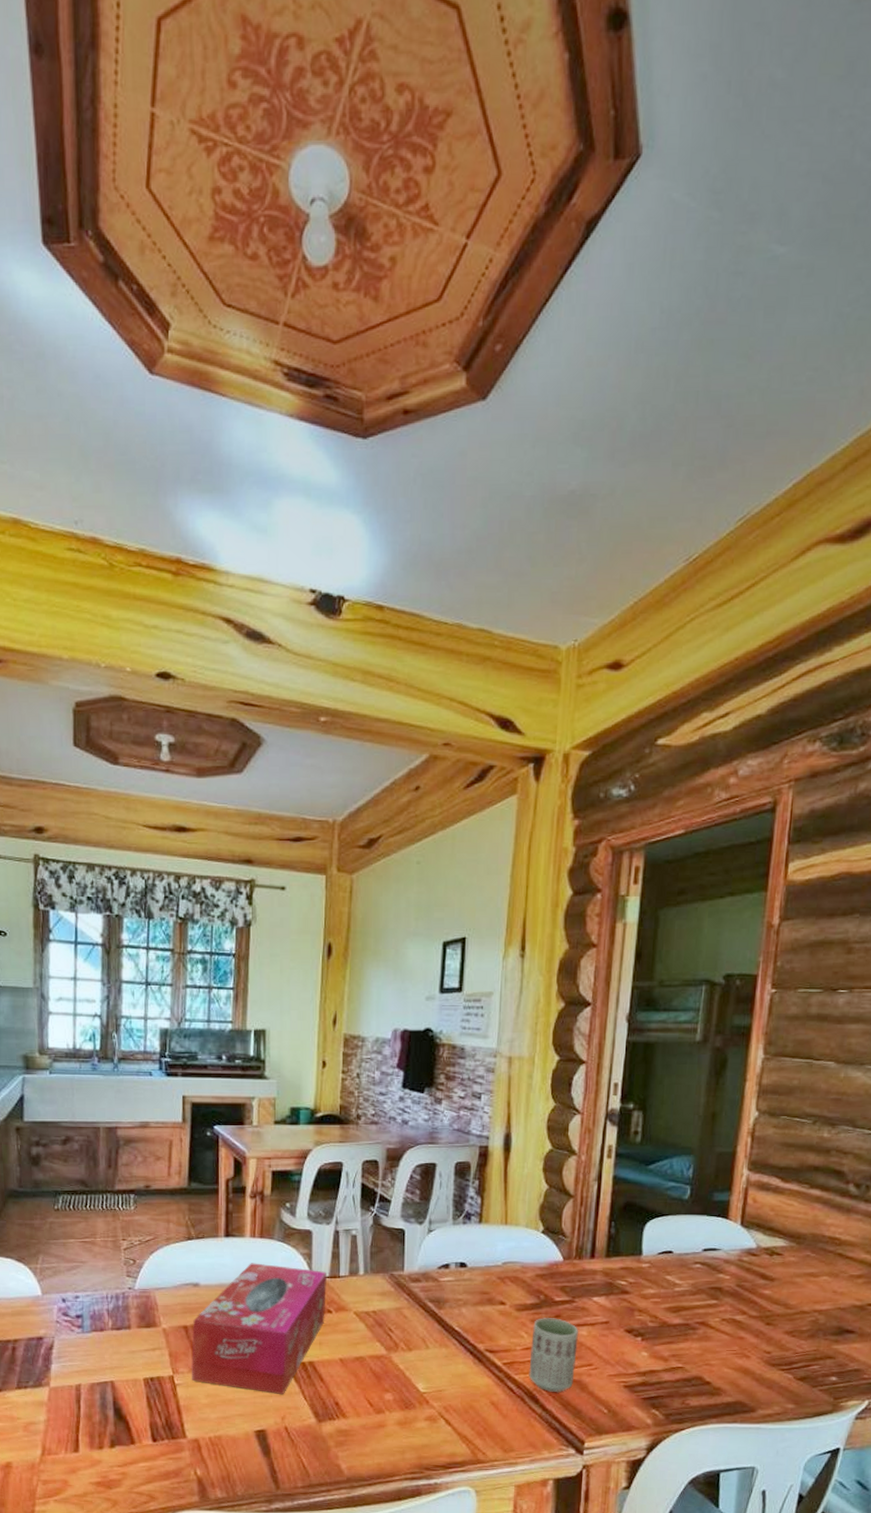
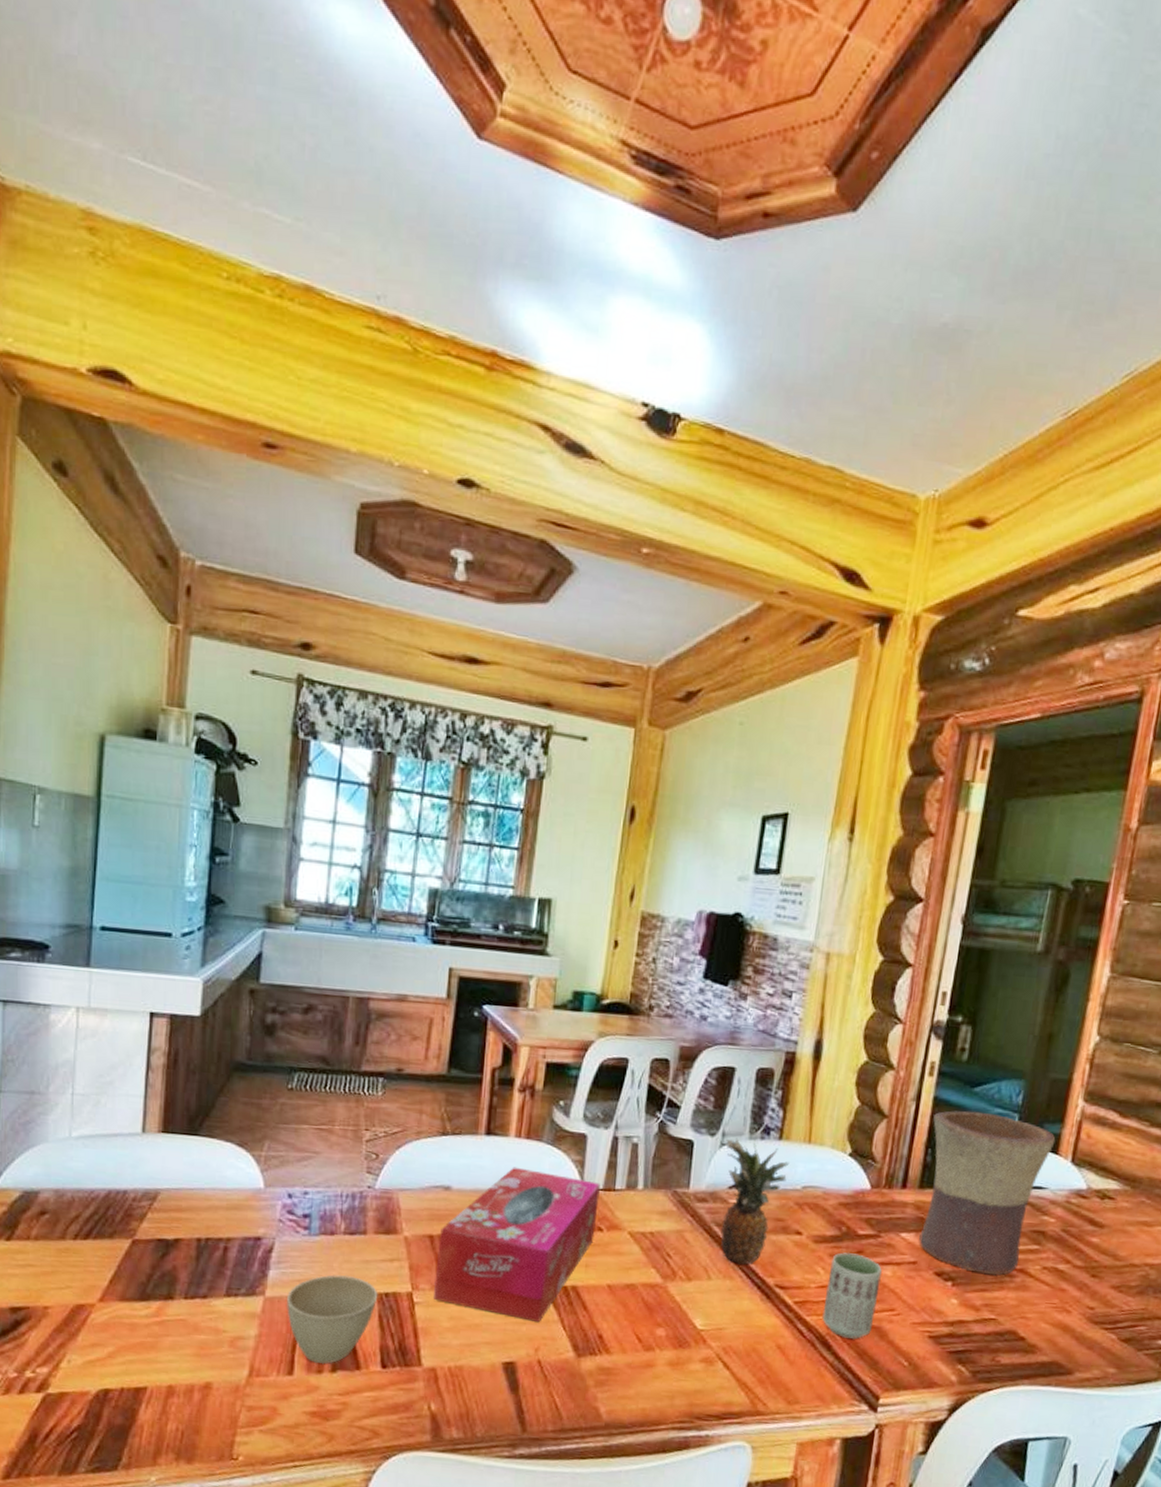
cup: none [68,1364,145,1442] -> present [287,1274,378,1365]
fruit: none [431,1224,490,1334] -> present [720,1138,790,1265]
flower pot: none [609,1186,725,1329] -> present [919,1110,1056,1276]

